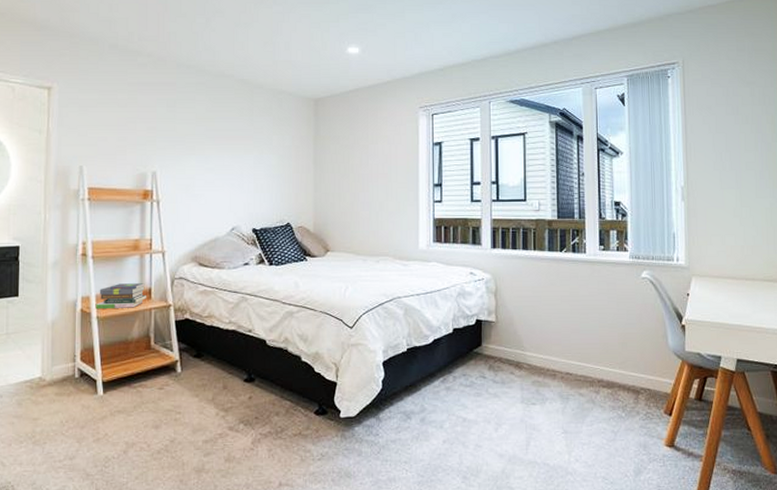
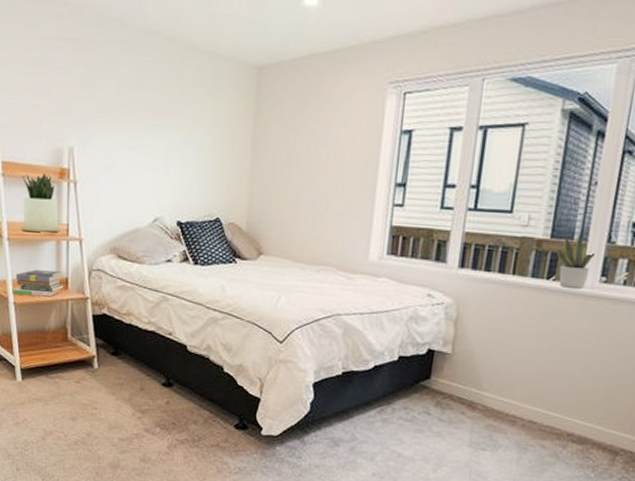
planter: none [105,195,144,249] -> present [20,173,61,234]
potted plant: none [564,213,593,258] -> present [557,233,596,290]

